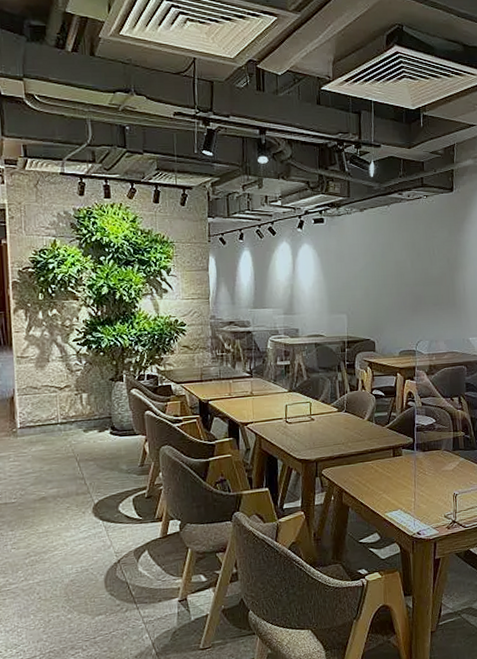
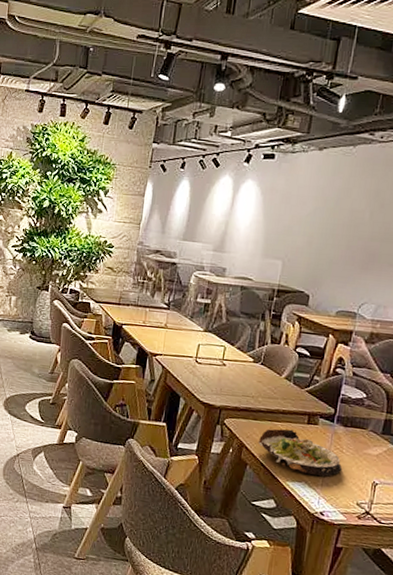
salad plate: none [354,465,427,502] -> present [257,429,342,477]

